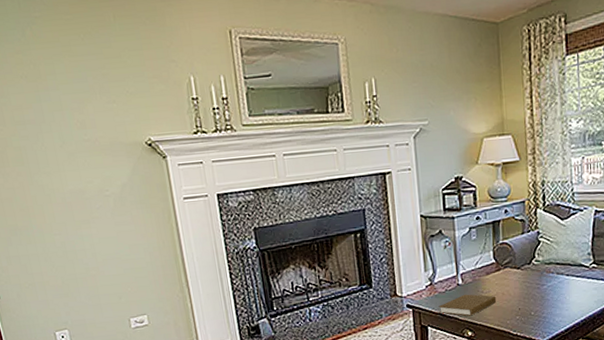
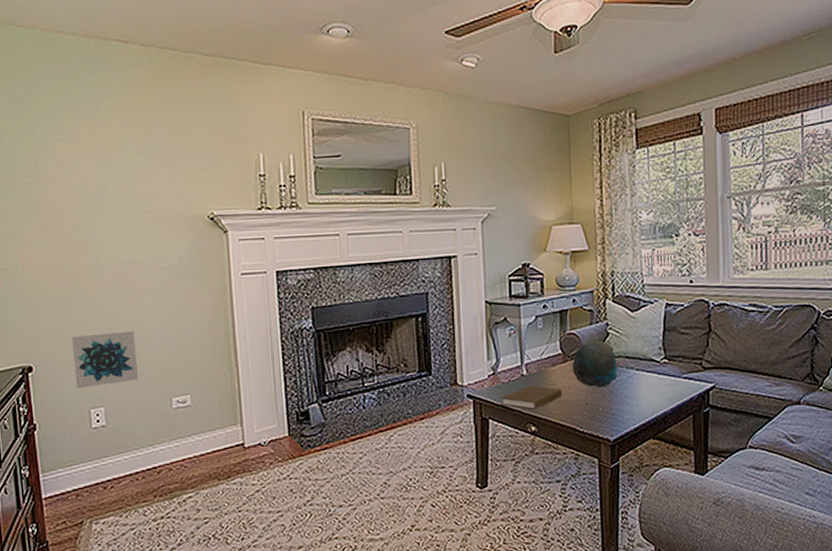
wall art: none [29,257,96,314] -> present [72,330,138,389]
decorative bowl: none [505,249,549,294] -> present [572,340,618,388]

